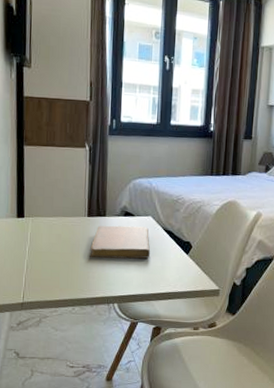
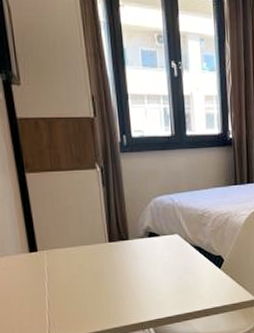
notebook: present [90,225,151,259] -> none [116,246,182,285]

